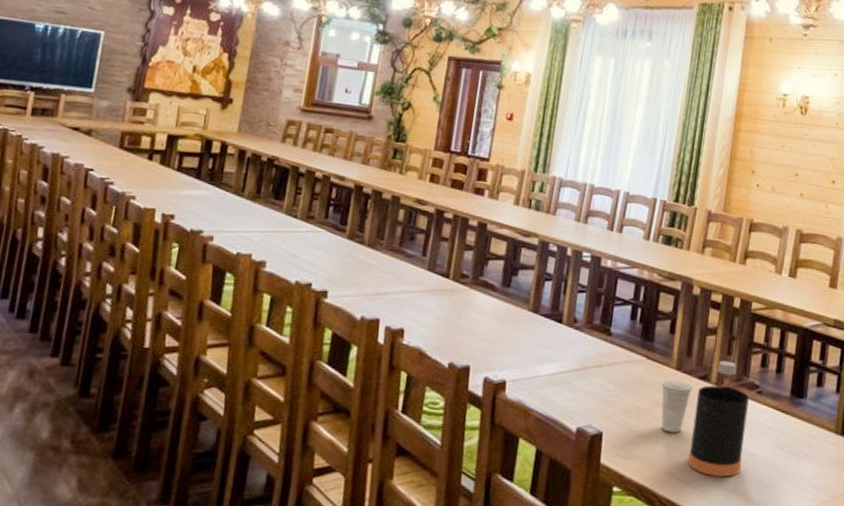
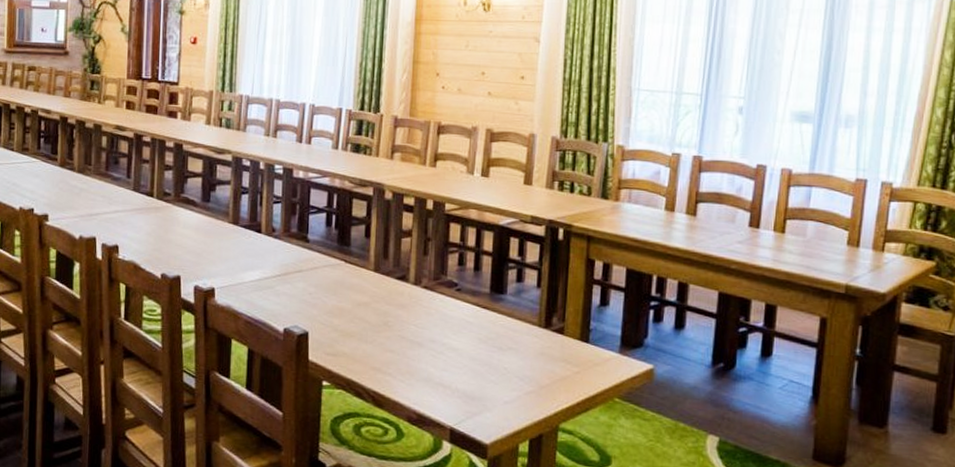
cup: present [661,380,694,433] -> none [361,281,392,331]
bottle: present [688,360,749,477] -> none [392,261,448,370]

